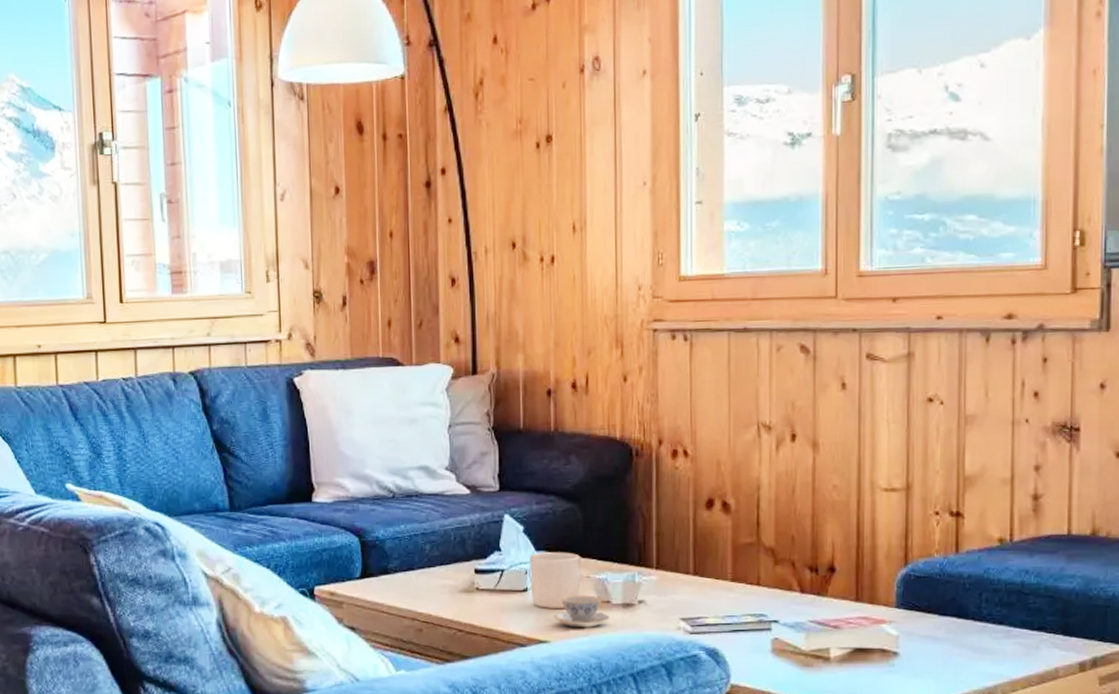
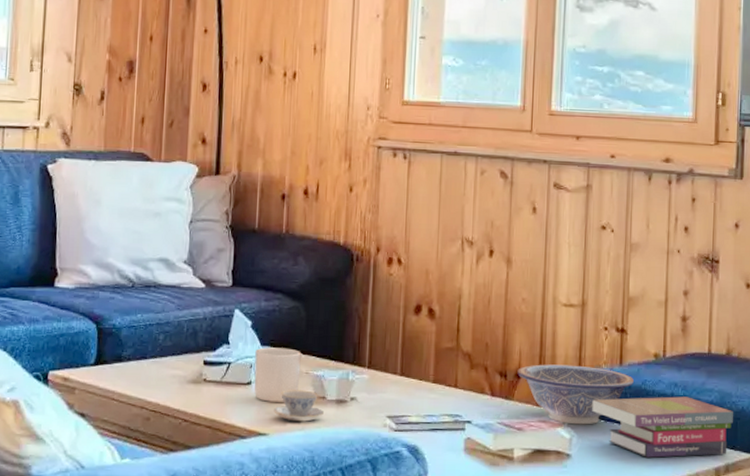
decorative bowl: none [831,555,975,620] -> present [517,364,635,425]
books: none [923,584,1101,653] -> present [592,396,733,458]

